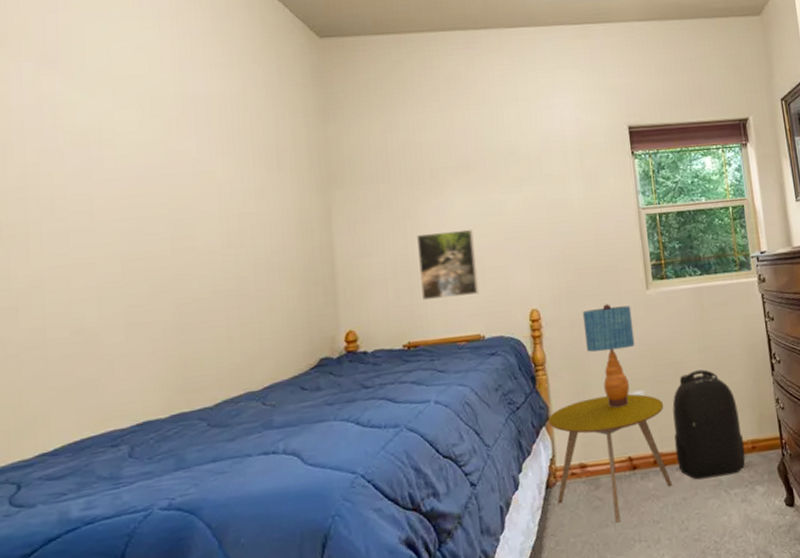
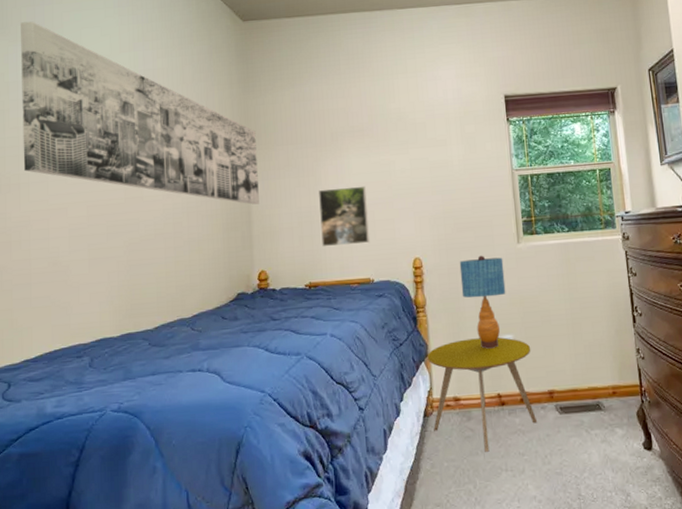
wall art: none [25,32,345,254] -> present [21,21,259,205]
backpack: present [672,369,745,480] -> none [539,318,606,419]

